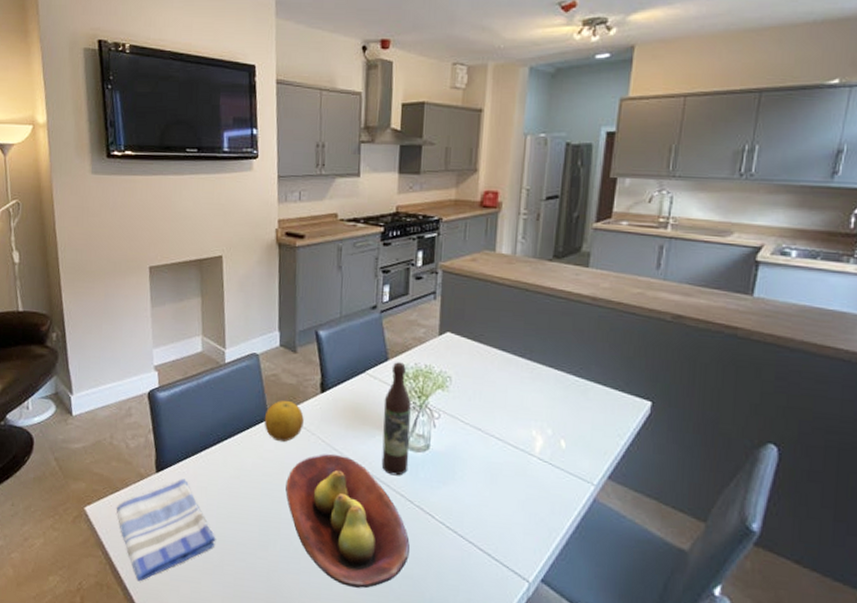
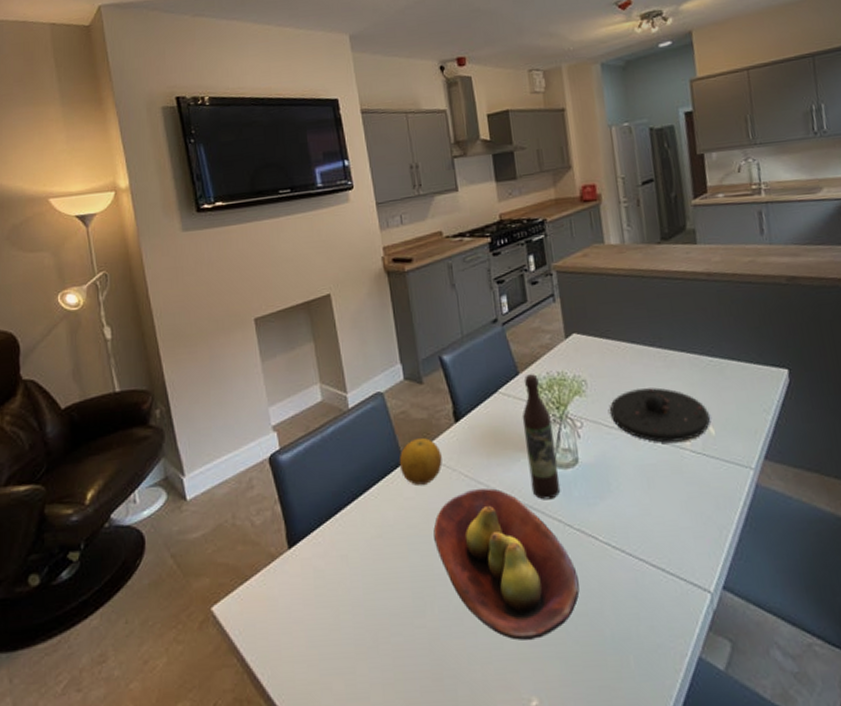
dish towel: present [116,478,216,582] -> none [247,550,366,687]
plate: none [469,393,563,449] -> present [610,387,710,443]

